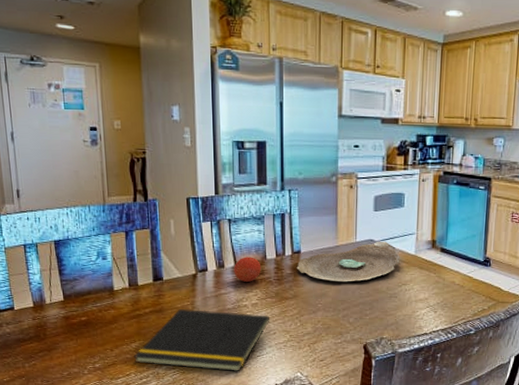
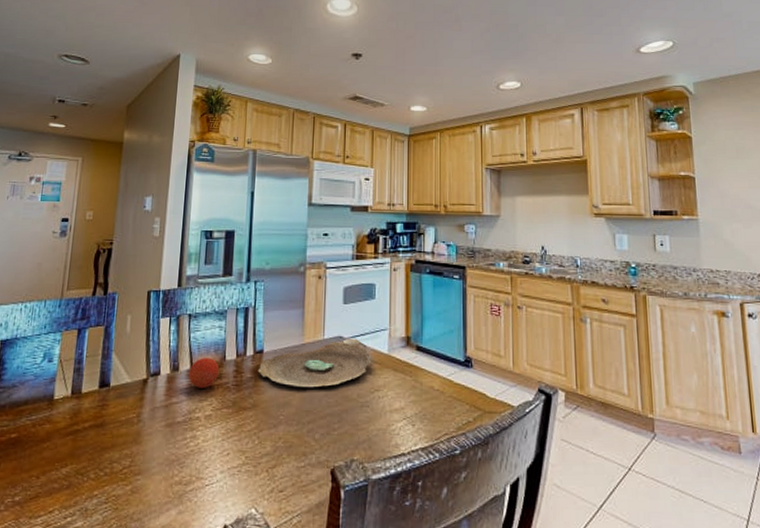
notepad: present [133,308,270,372] -> none [61,422,225,508]

